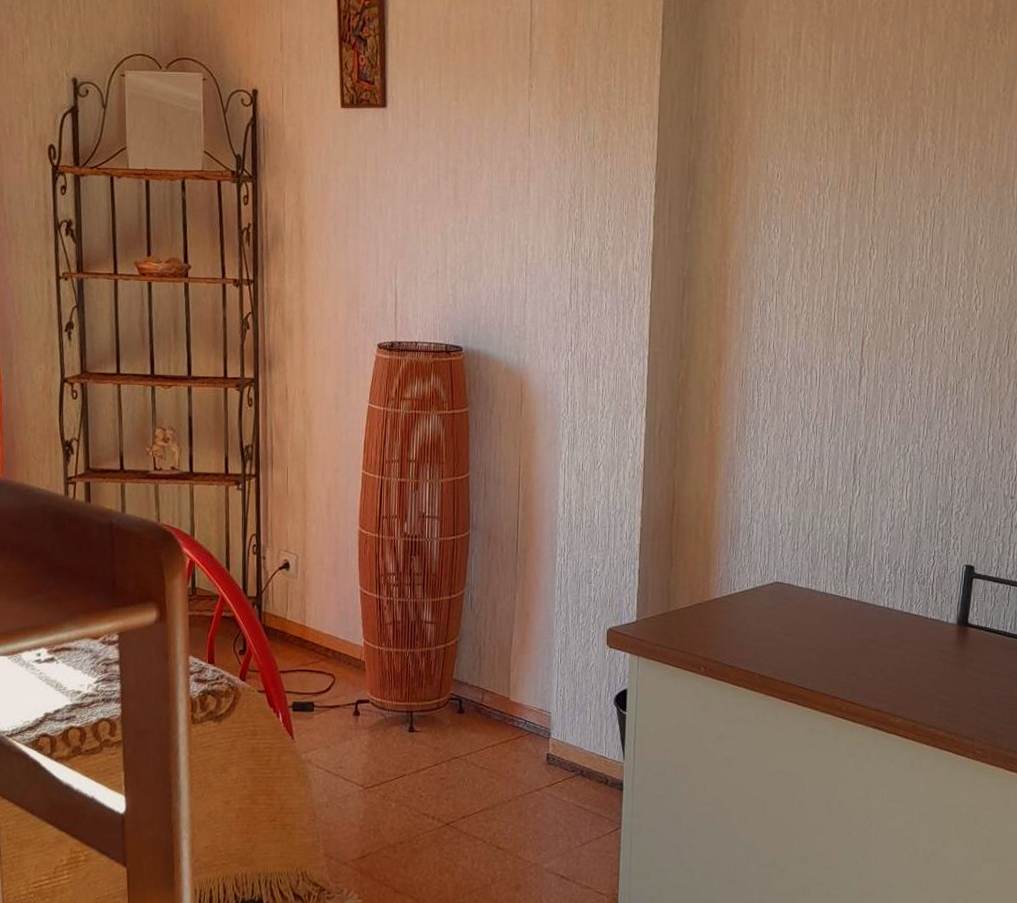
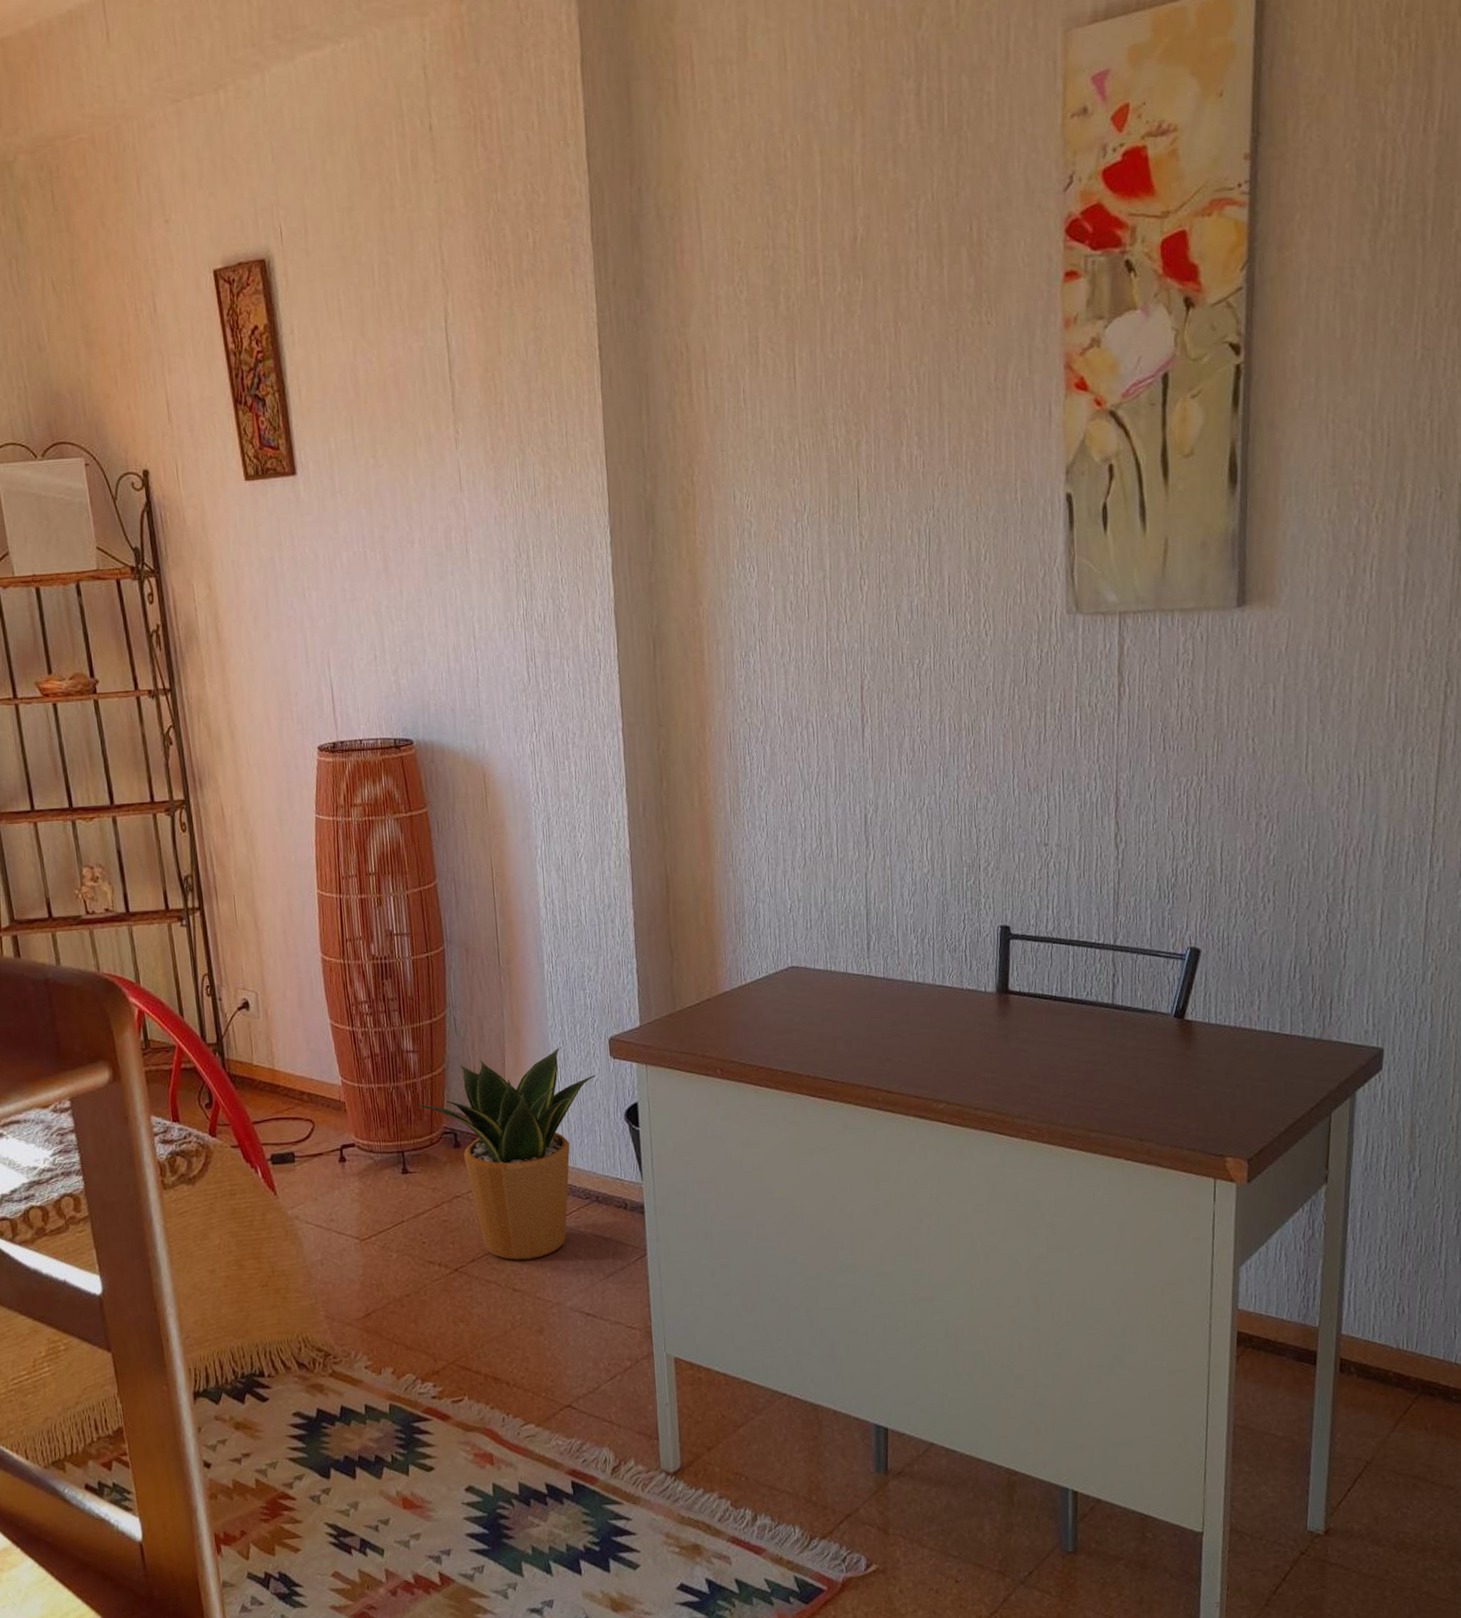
potted plant: none [428,632,593,821] -> present [416,1047,597,1260]

